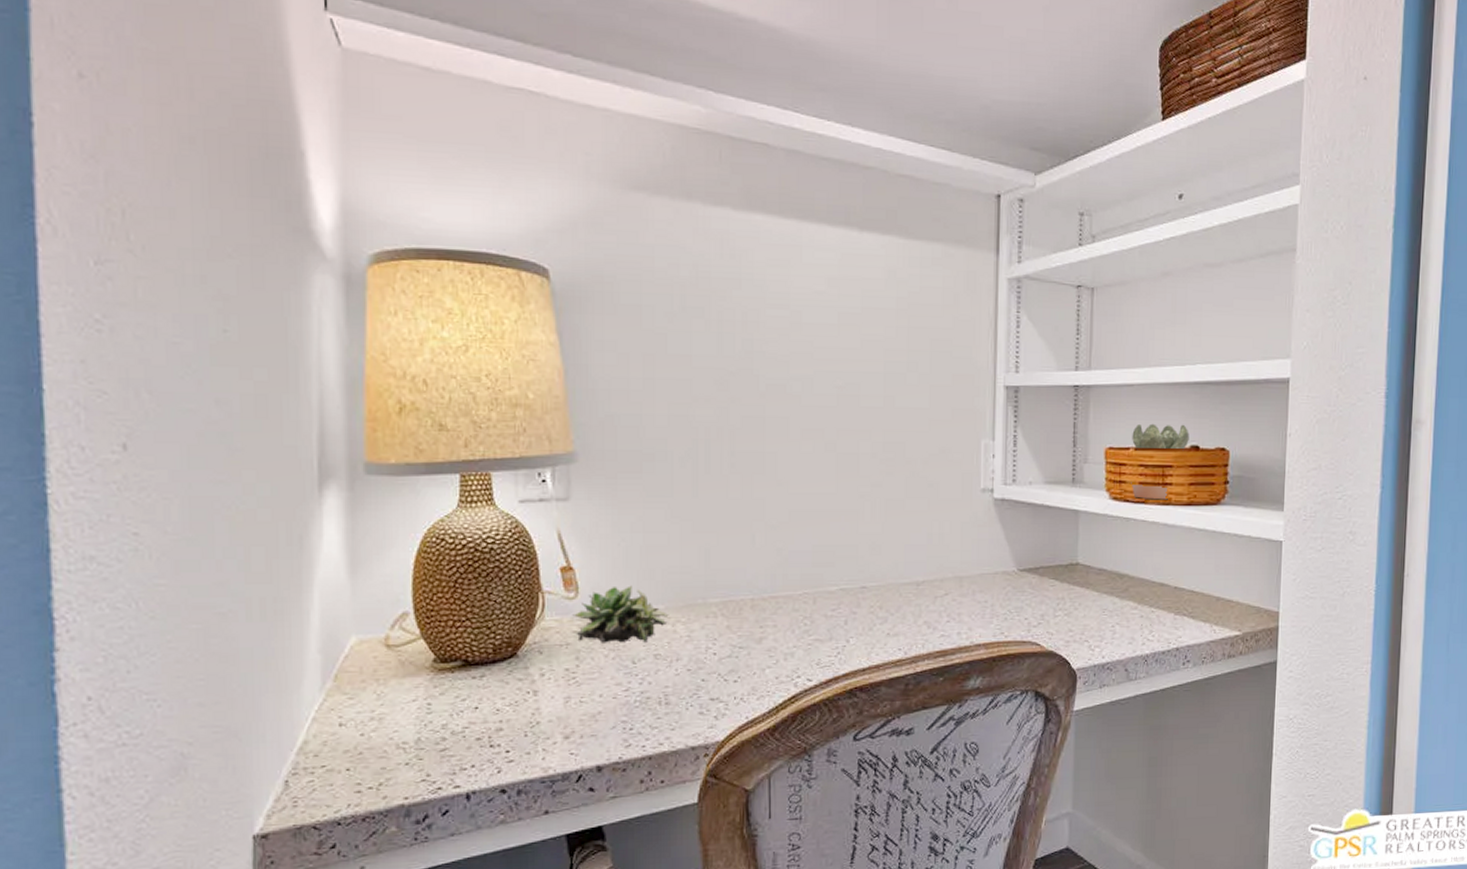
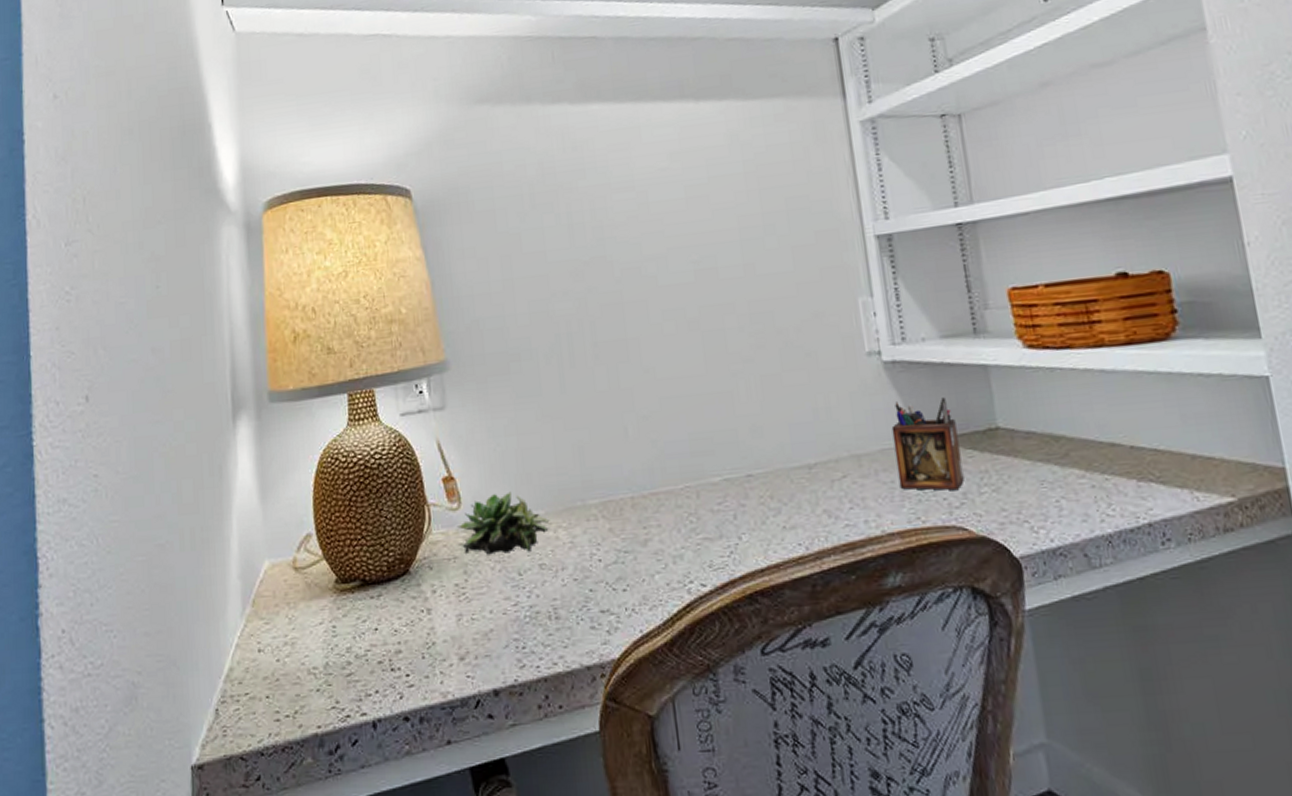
desk organizer: none [991,534,1045,613] -> present [891,397,964,491]
succulent plant: present [1131,423,1189,500] -> none [1037,249,1113,343]

